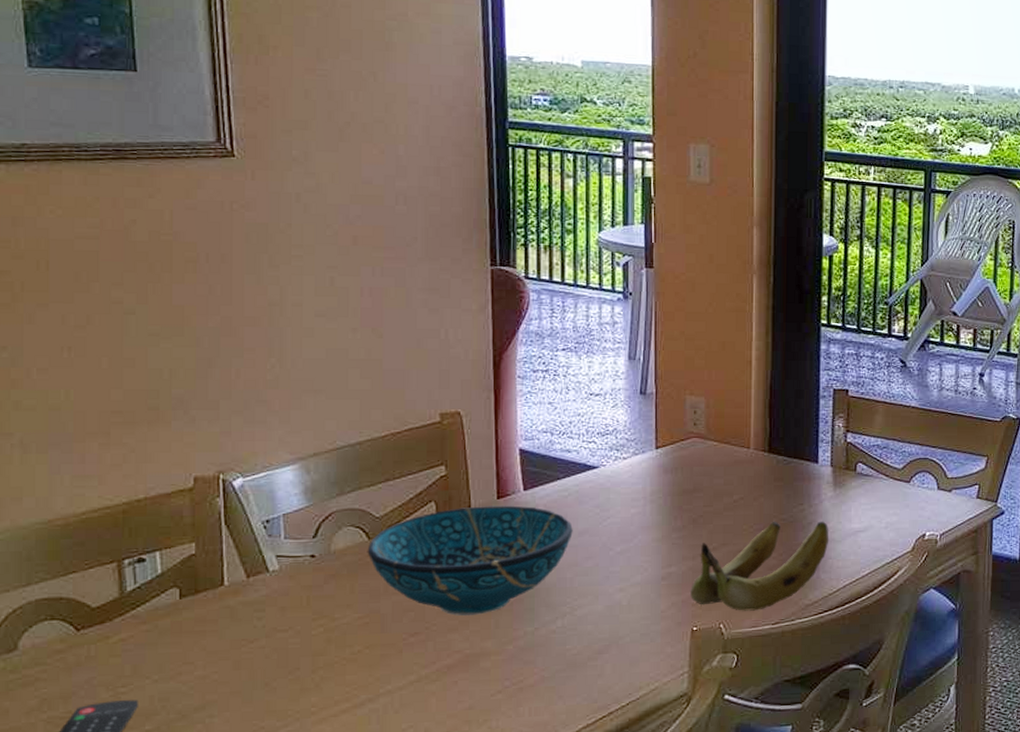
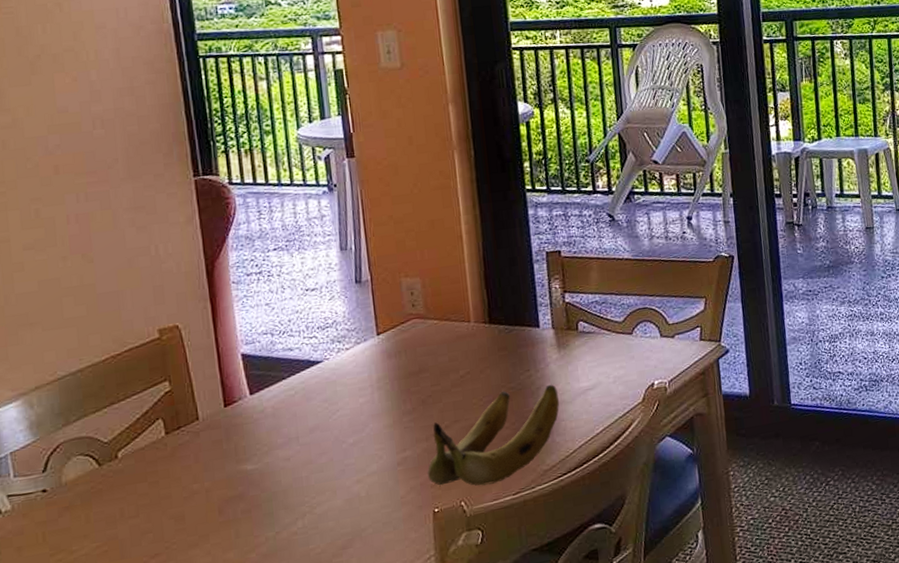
decorative bowl: present [367,505,573,616] -> none [98,410,304,531]

